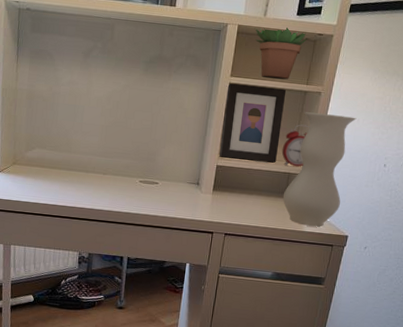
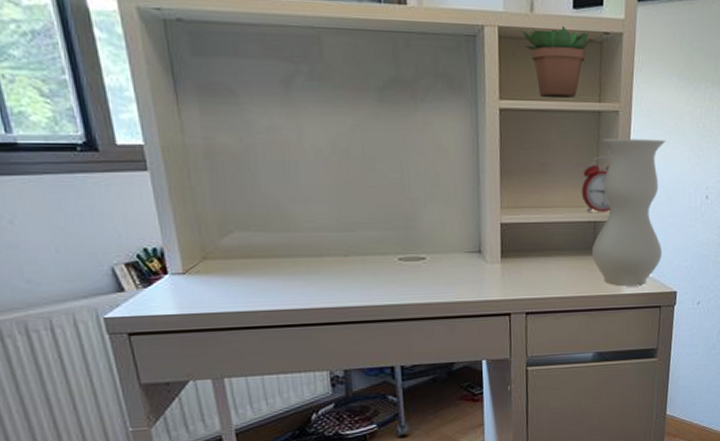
picture frame: present [218,83,287,164] -> none [497,109,577,213]

